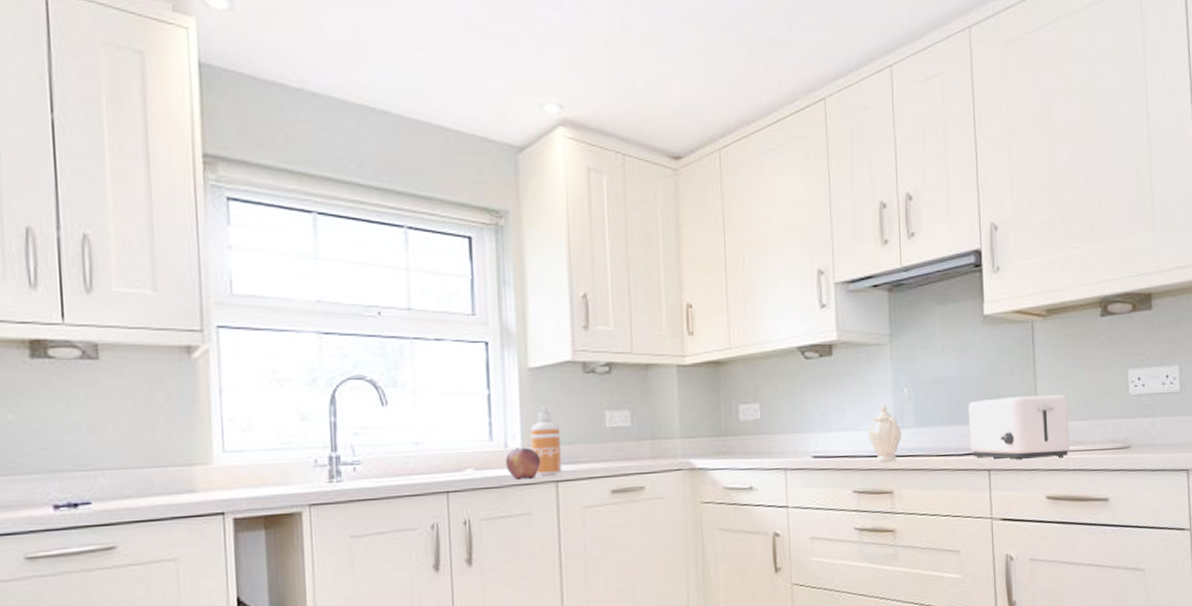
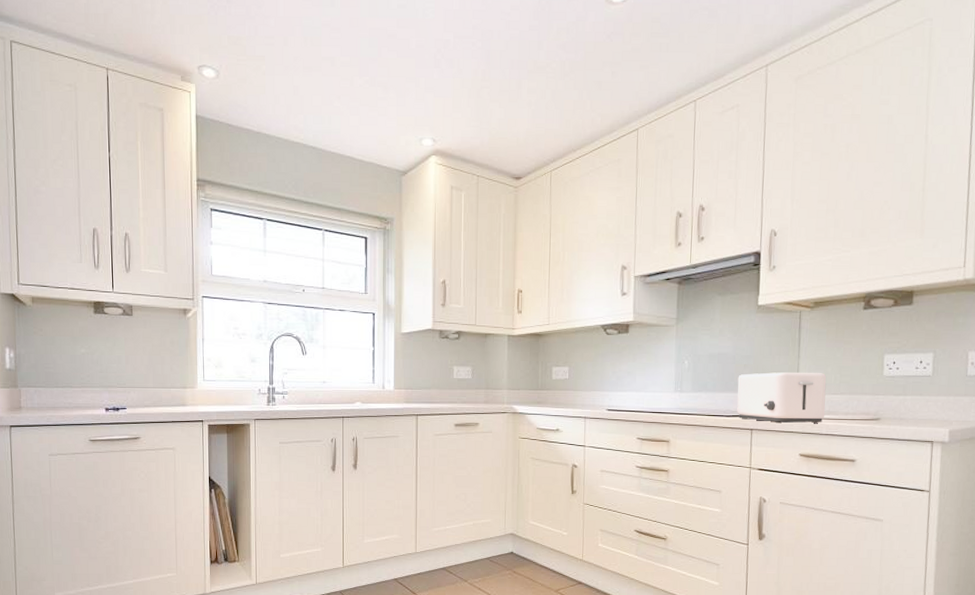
fruit: present [505,447,541,481] -> none [382,389,407,413]
soap dispenser: present [530,405,563,475] -> none [400,361,422,410]
teapot: present [869,405,903,461] -> none [653,373,681,417]

